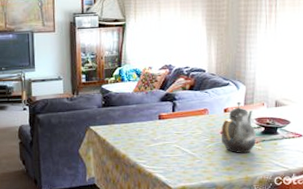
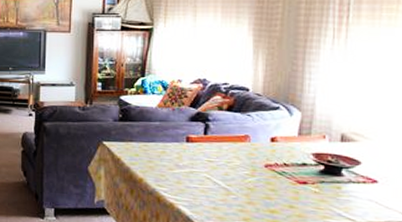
teapot: present [221,101,257,154] -> none [266,130,314,195]

